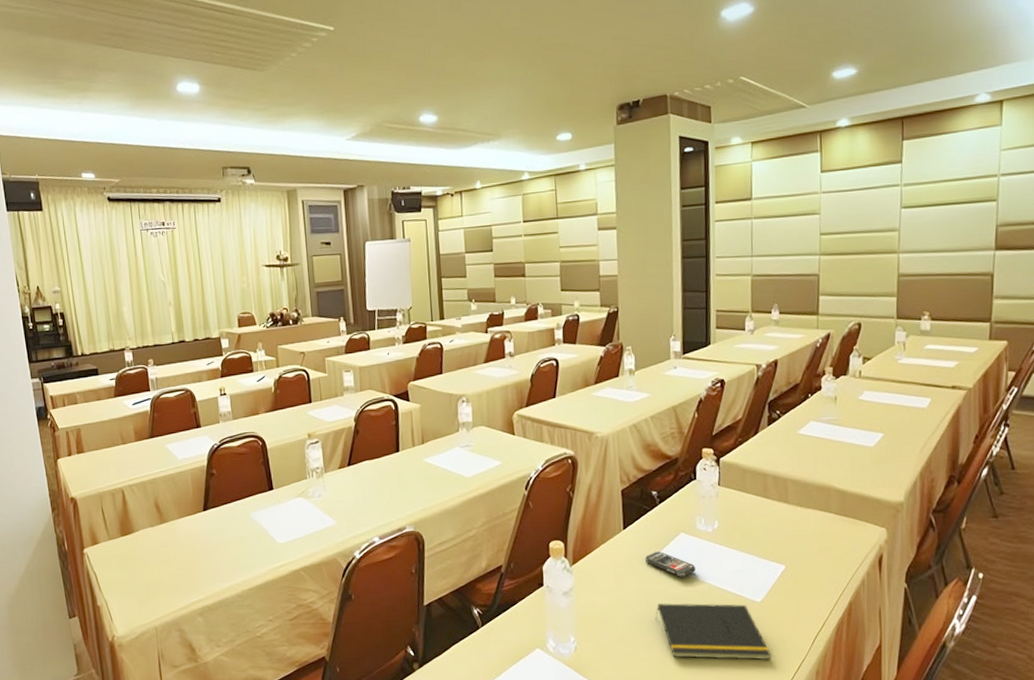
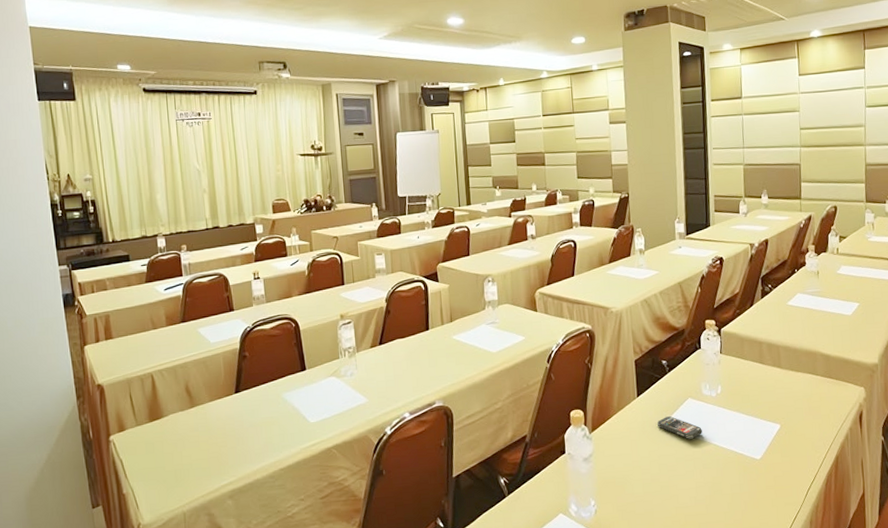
notepad: present [655,602,771,660] -> none [667,462,771,516]

